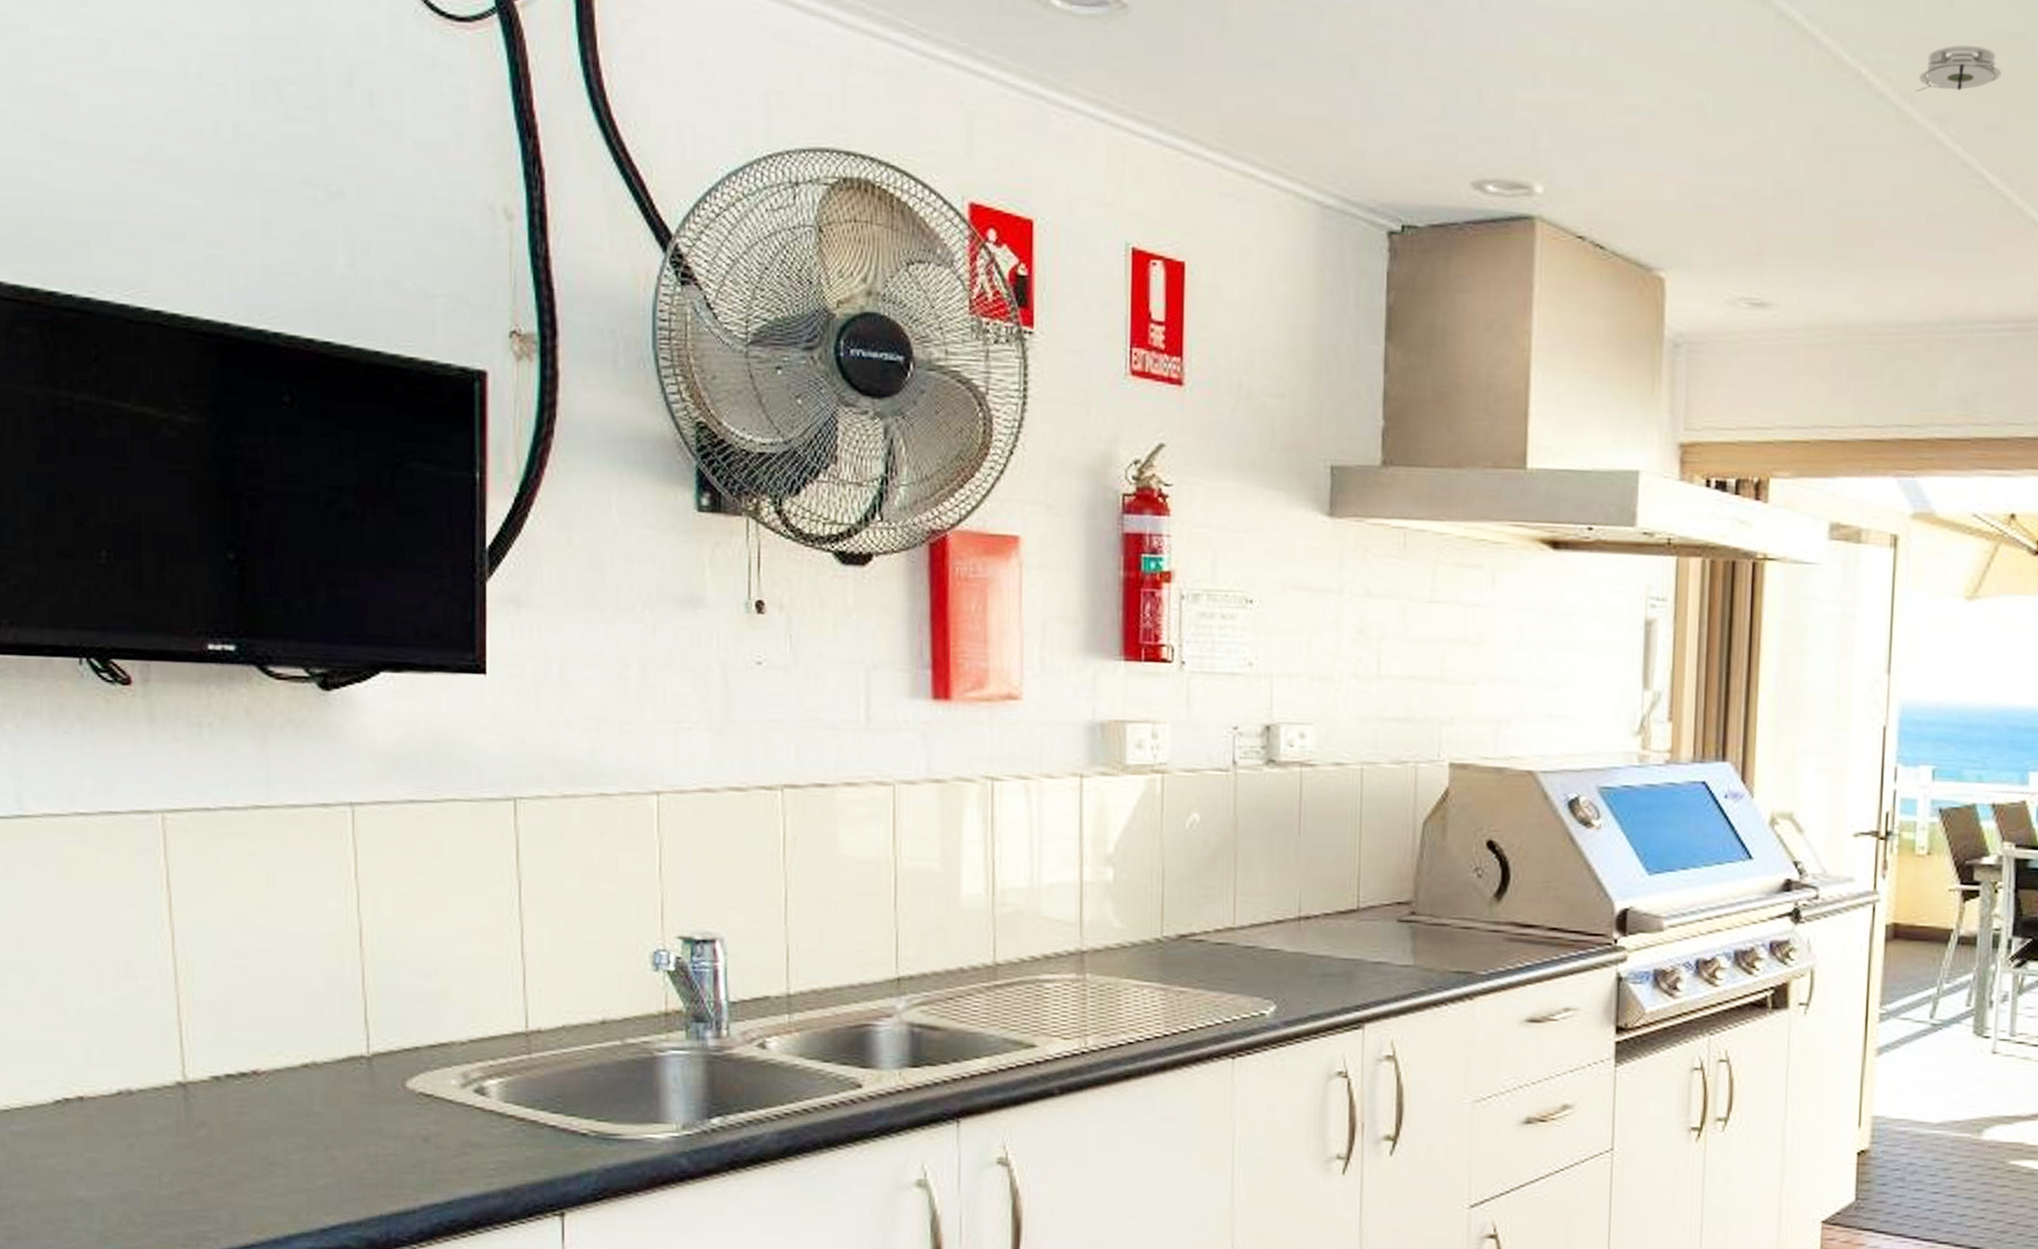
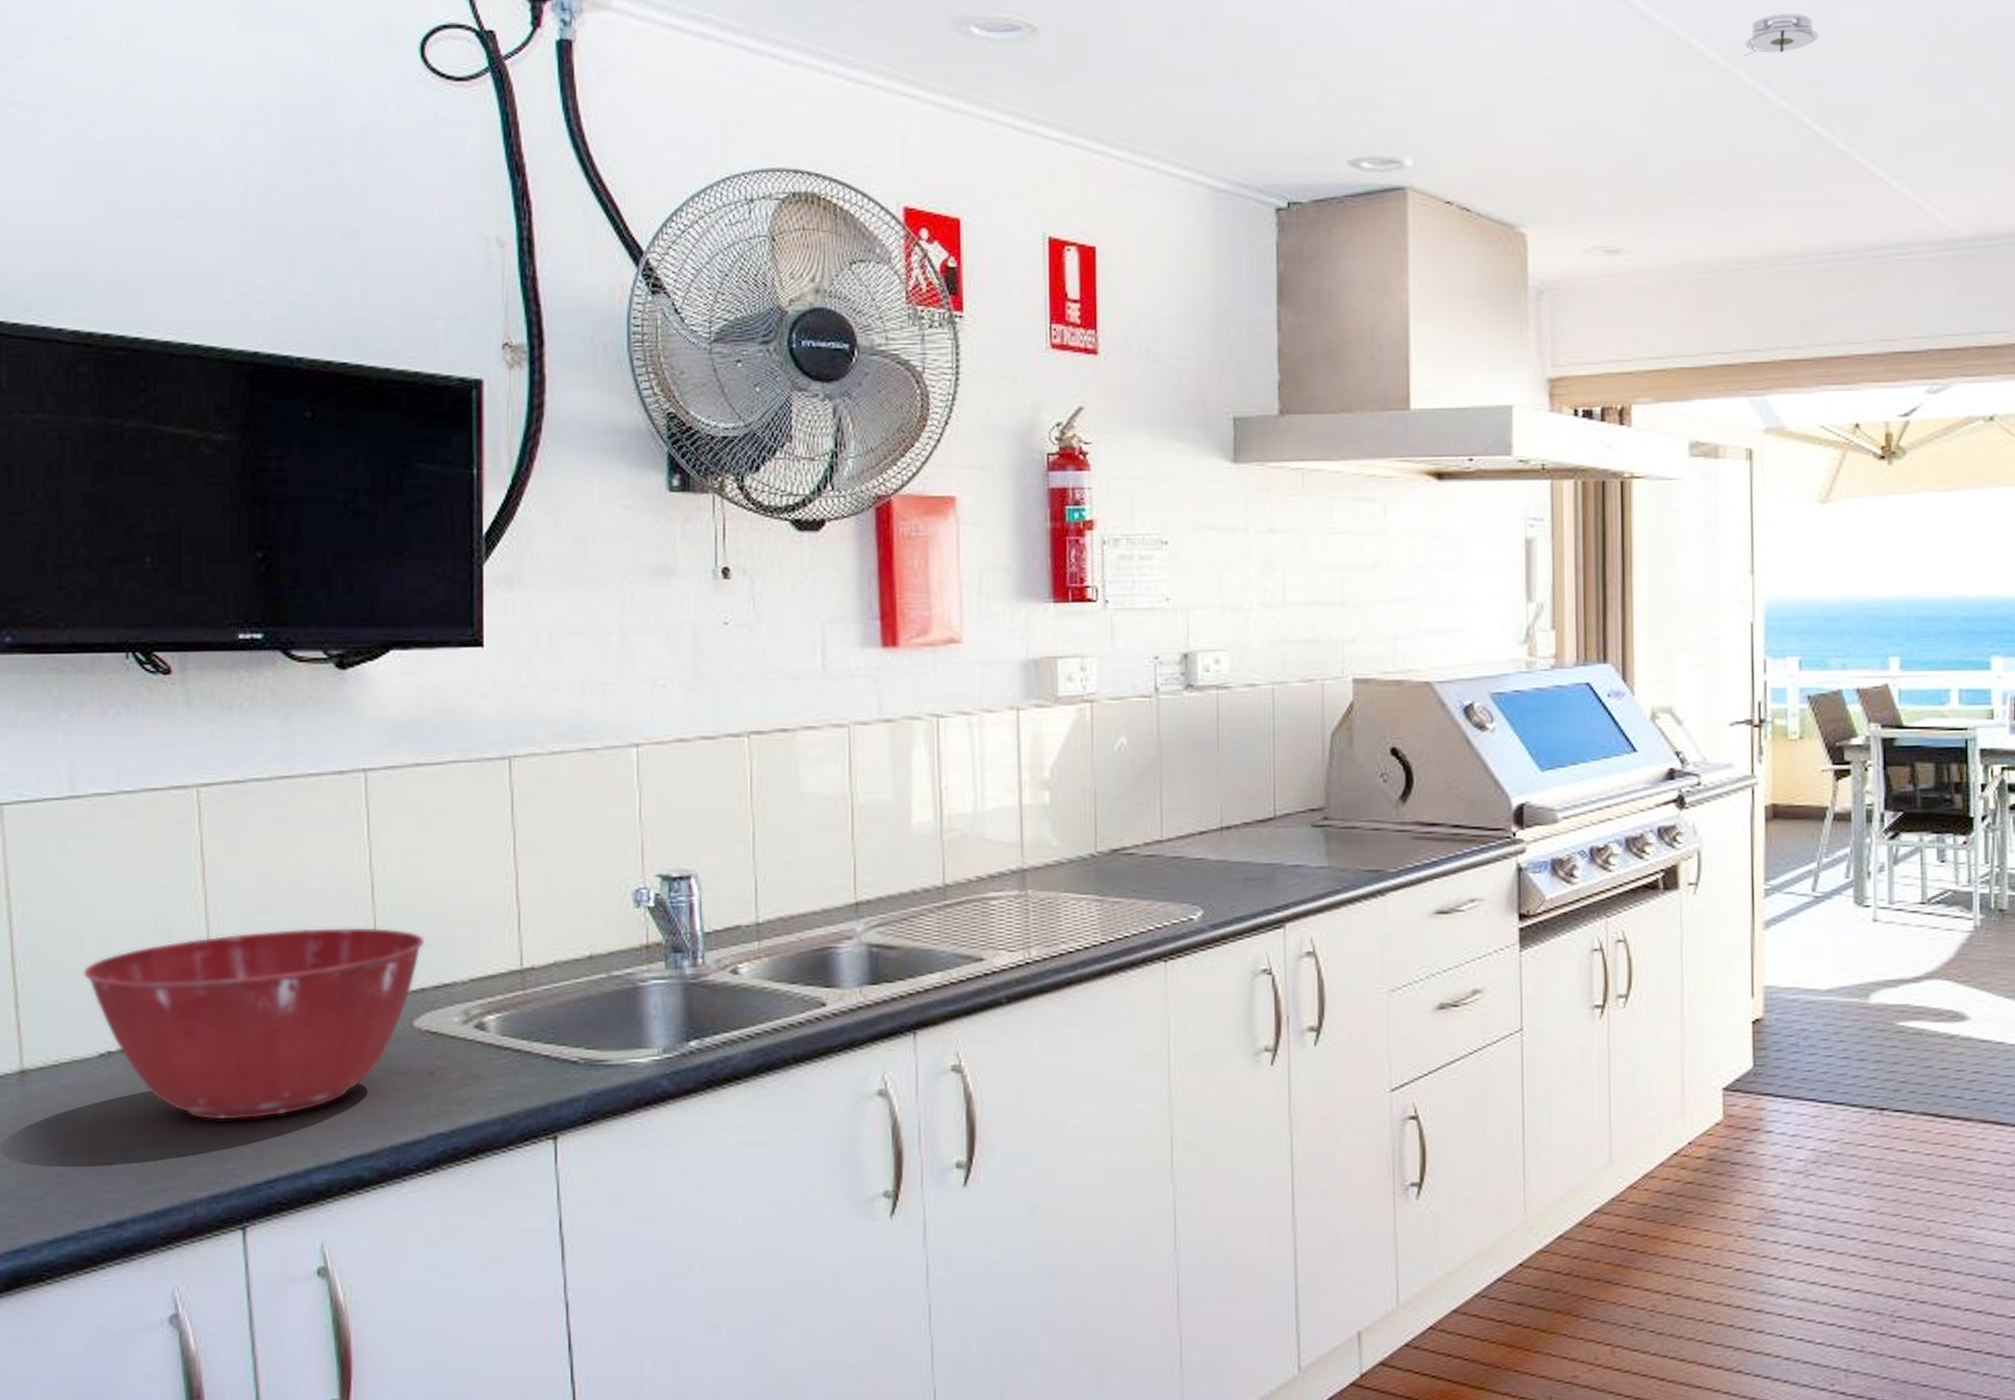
mixing bowl: none [35,974,419,1179] -> present [82,927,425,1121]

